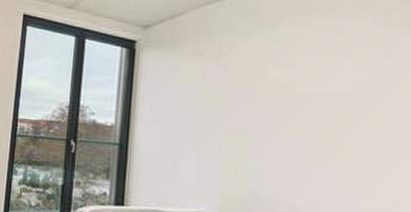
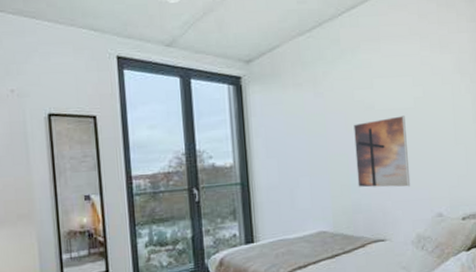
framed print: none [258,101,337,187] -> present [354,115,411,188]

